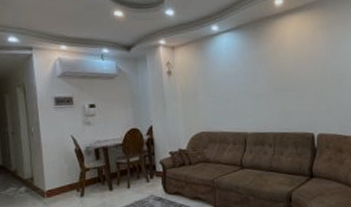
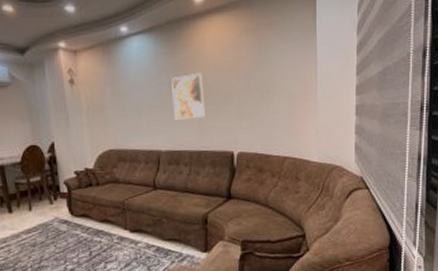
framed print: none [256,63,287,105] -> present [171,72,205,120]

